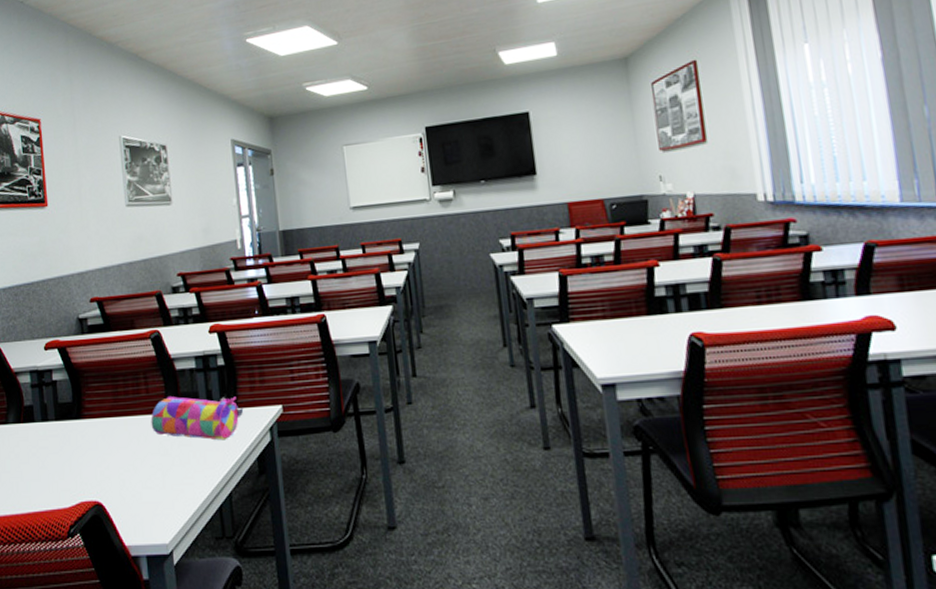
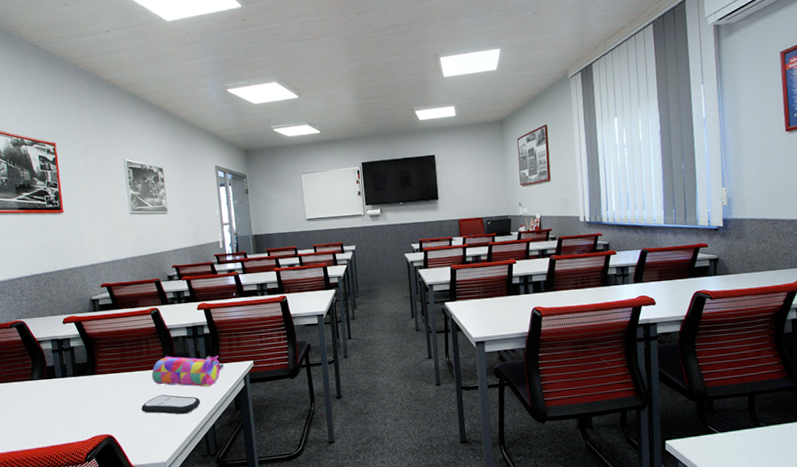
remote control: none [138,449,213,478] -> present [141,394,201,415]

